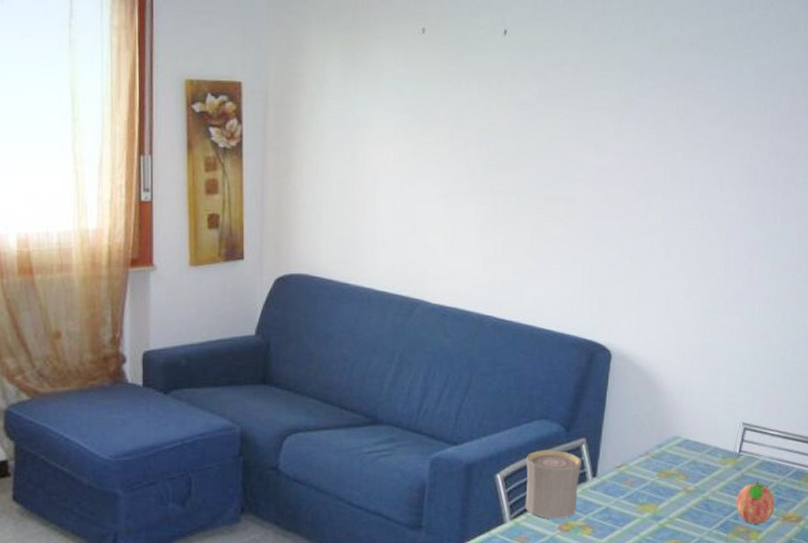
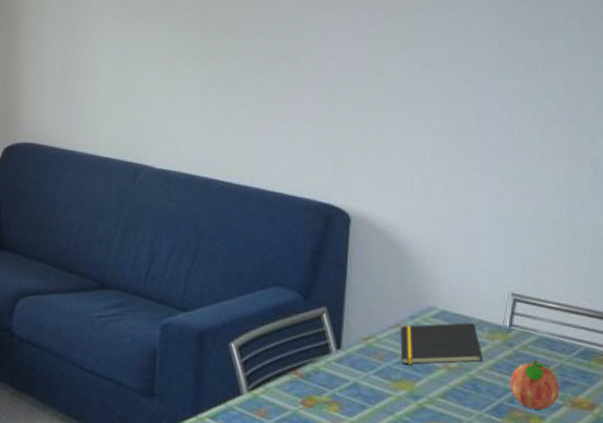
cup: present [525,450,583,519] -> none [262,318,324,393]
notepad: none [648,450,716,489] -> present [401,323,484,365]

